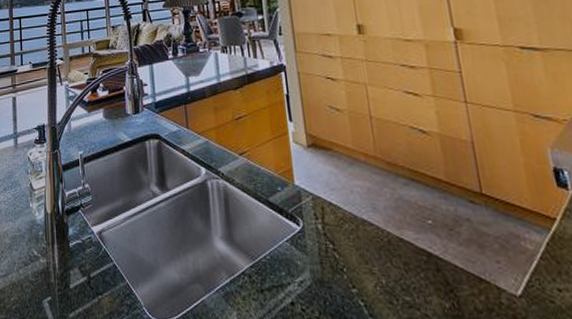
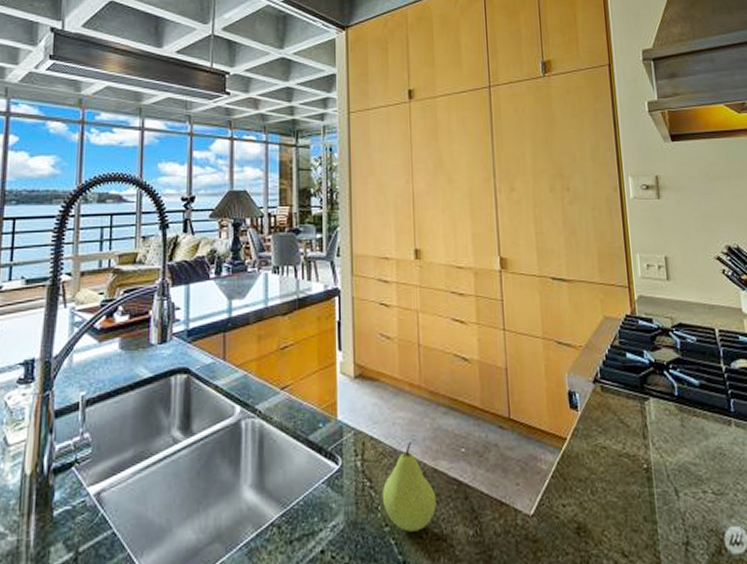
fruit: none [346,210,405,297] -> present [382,442,436,532]

